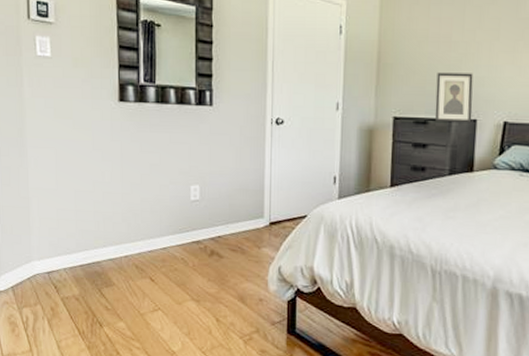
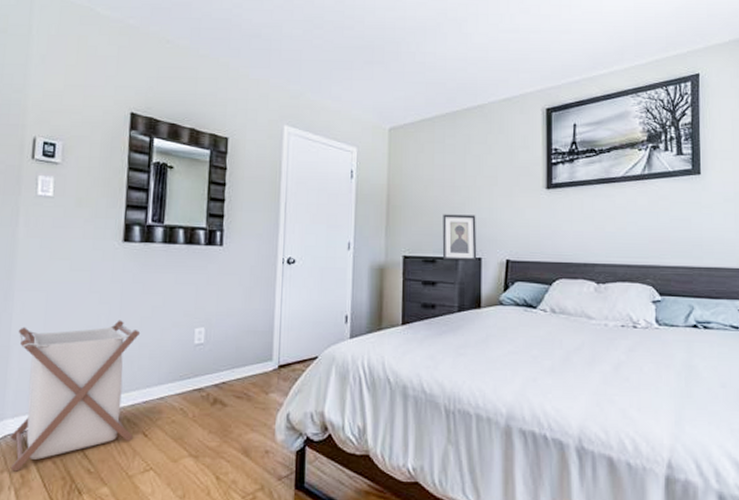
laundry basket: none [34,176,142,305] -> present [10,320,141,472]

